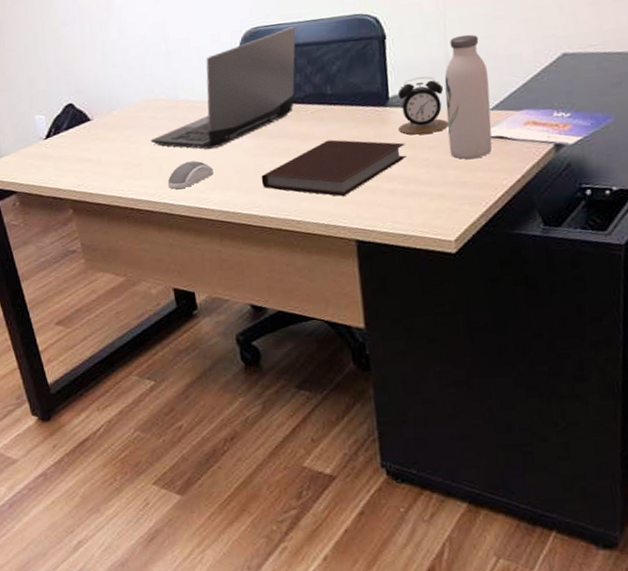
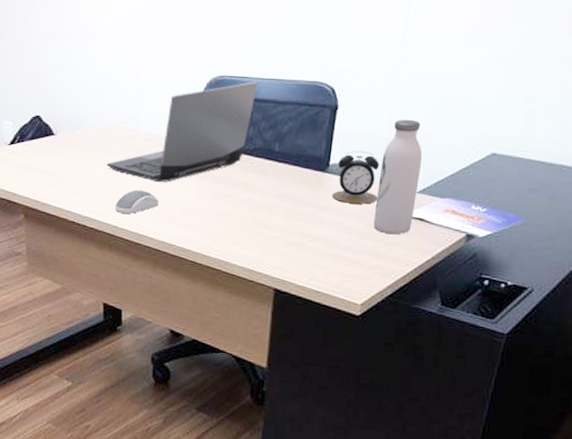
notebook: present [261,139,406,197] -> none [200,193,335,248]

